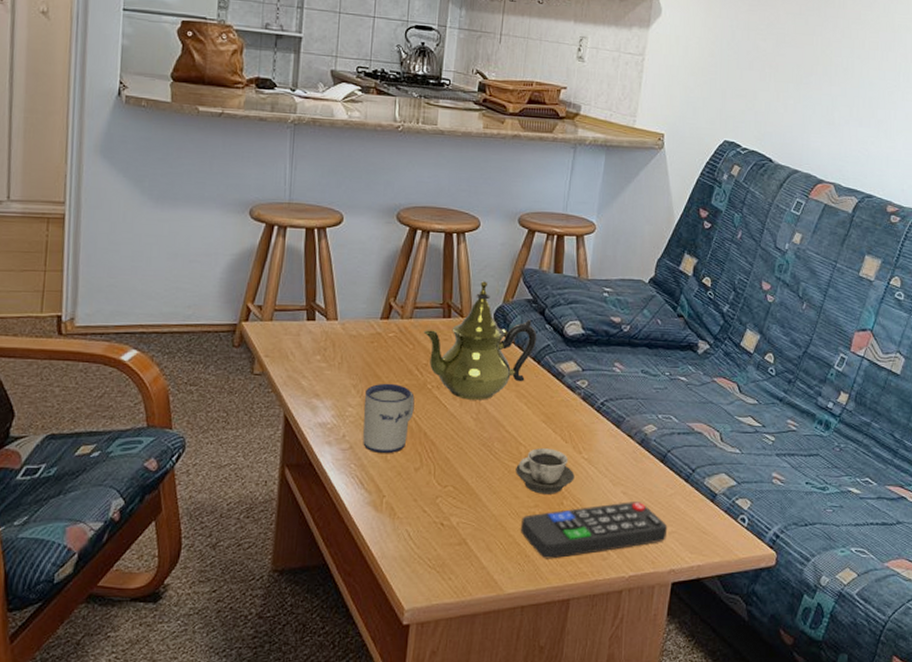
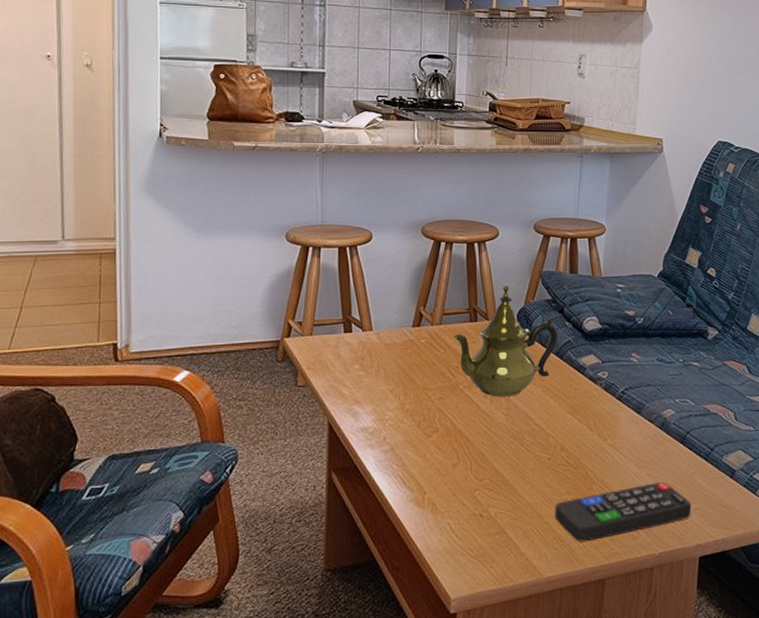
mug: present [363,383,415,454] -> none [401,386,448,453]
cup: present [516,448,575,494] -> none [546,437,602,481]

